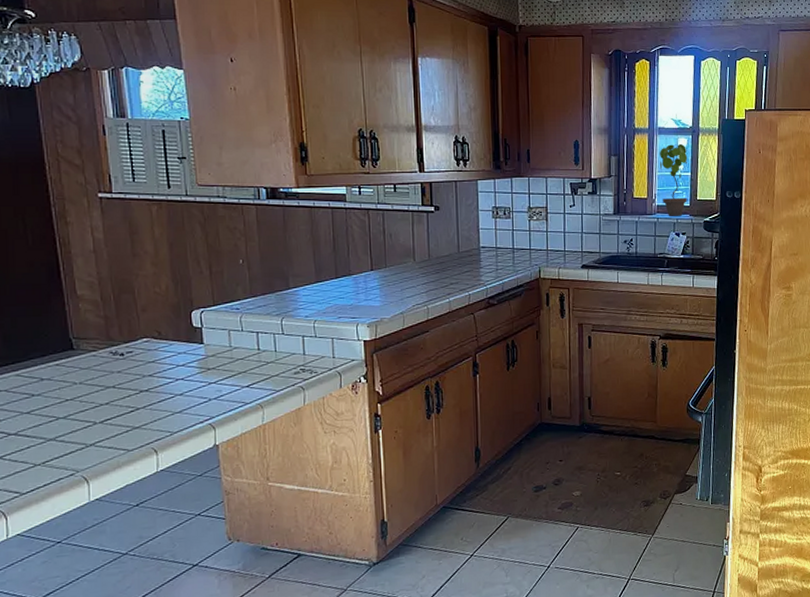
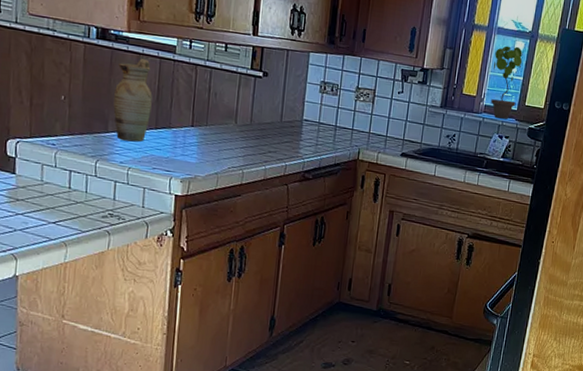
ceramic jug: none [291,212,329,295] -> present [113,59,152,142]

